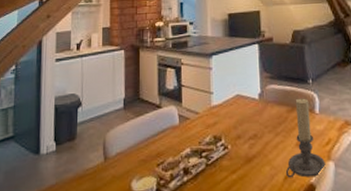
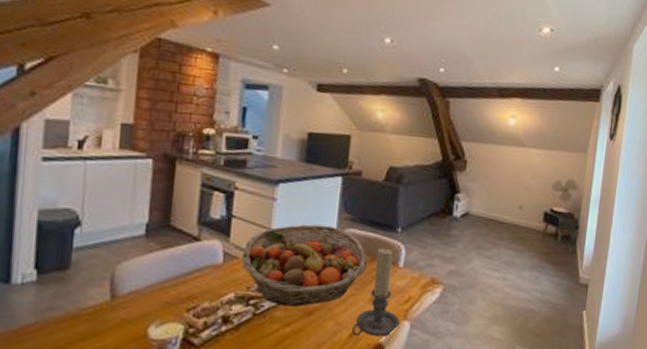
fruit basket: none [193,84,290,156] -> present [242,224,368,307]

